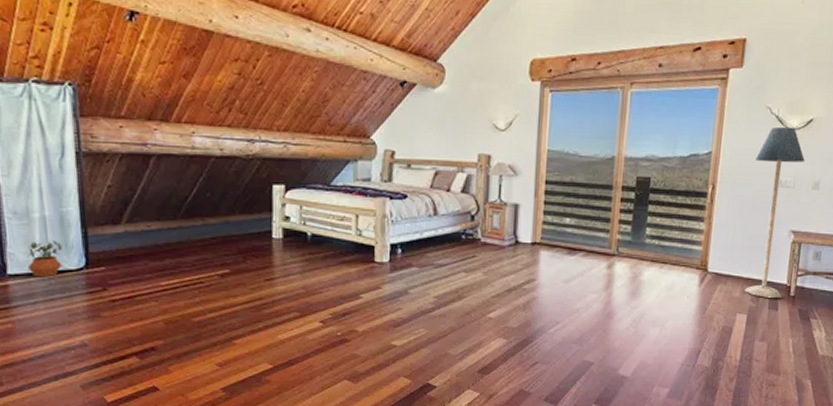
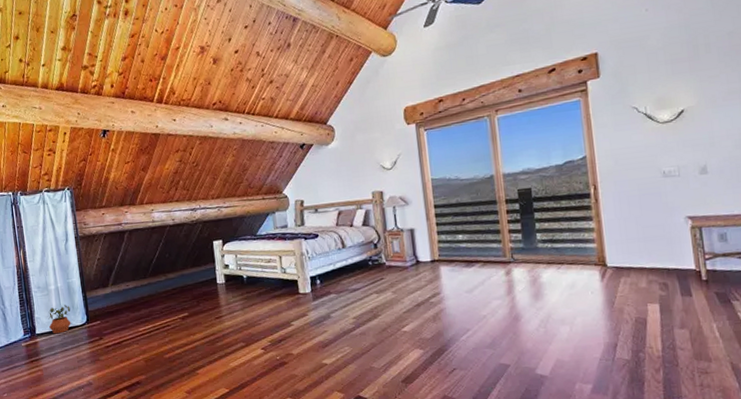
floor lamp: present [744,126,805,298] -> none [632,120,695,285]

